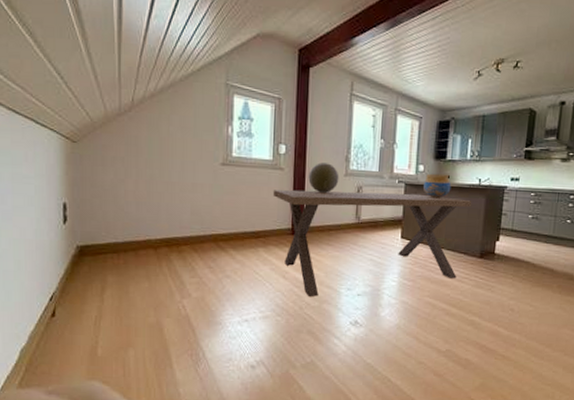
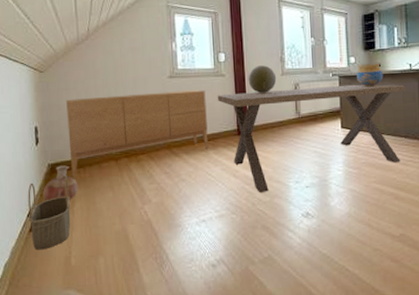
wicker basket: none [51,261,99,337] -> present [28,176,71,250]
vase: none [69,248,110,287] -> present [43,165,78,201]
sideboard: none [102,176,261,265] -> present [66,90,209,179]

